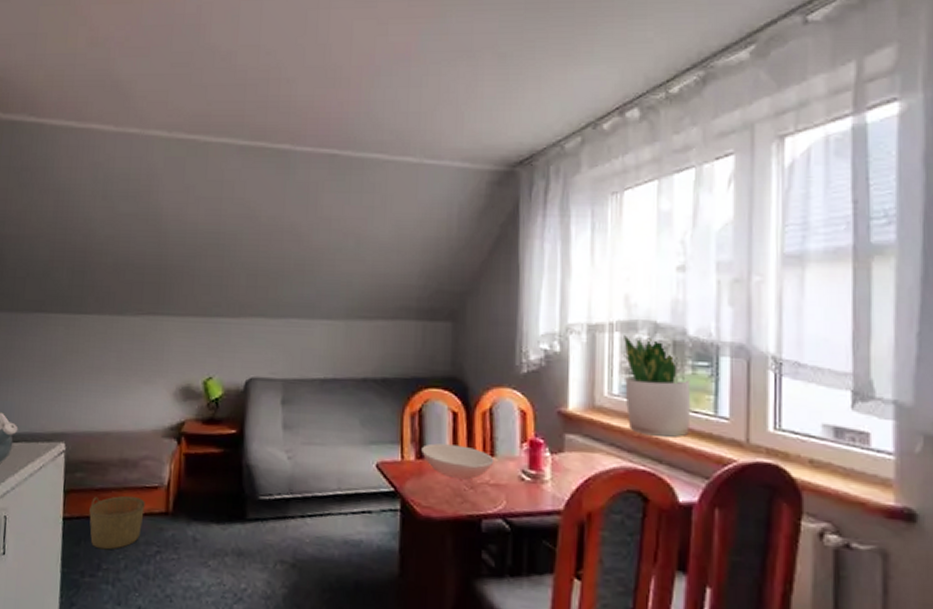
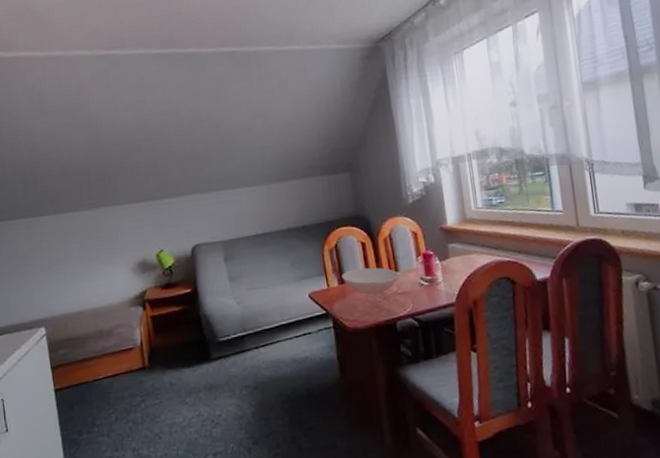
basket: present [89,495,145,550] -> none [76,359,125,409]
planter: present [622,335,691,437] -> none [479,160,537,234]

